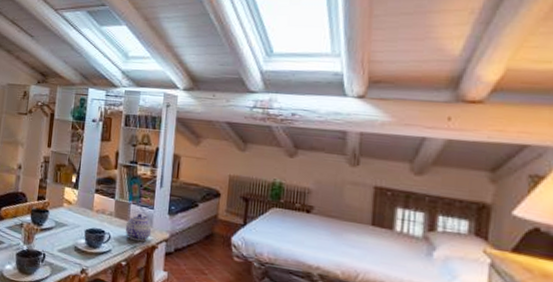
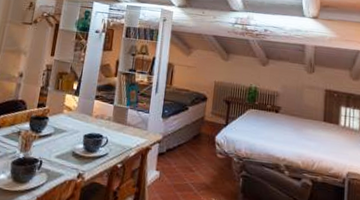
teapot: present [125,213,152,242] -> none [122,117,147,144]

